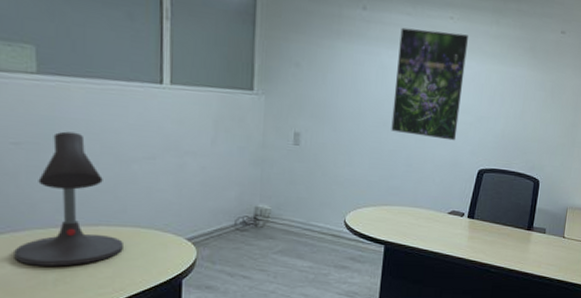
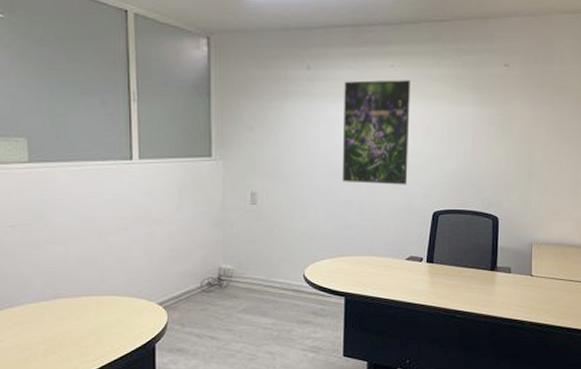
desk lamp: present [14,131,123,267] -> none [11,211,103,338]

